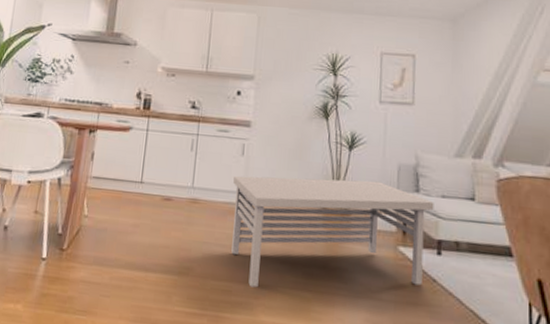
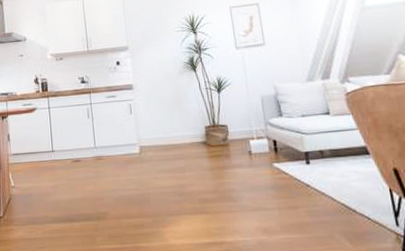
coffee table: present [231,175,434,288] -> none [127,113,298,219]

